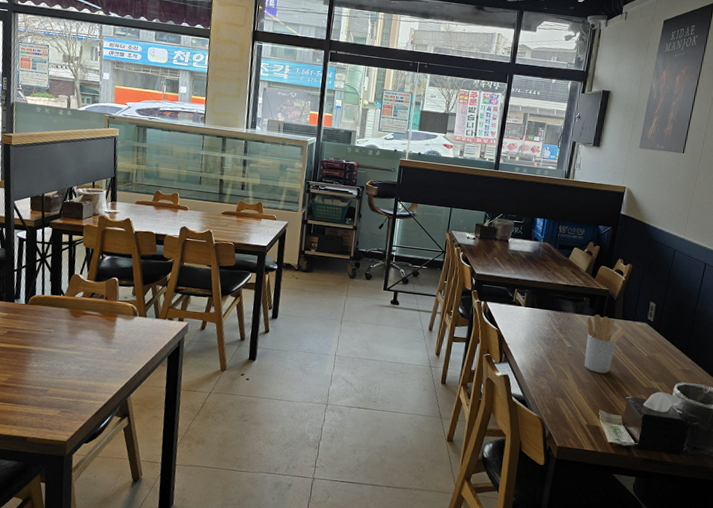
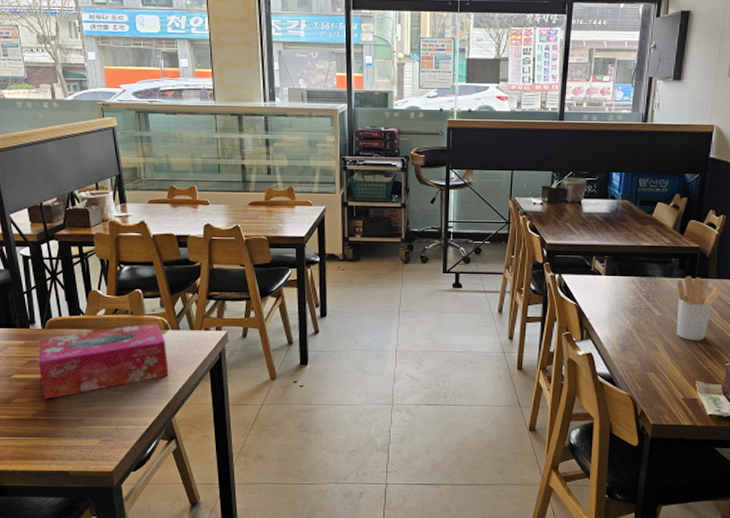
tissue box: none [15,308,133,368] -> present [38,322,169,399]

